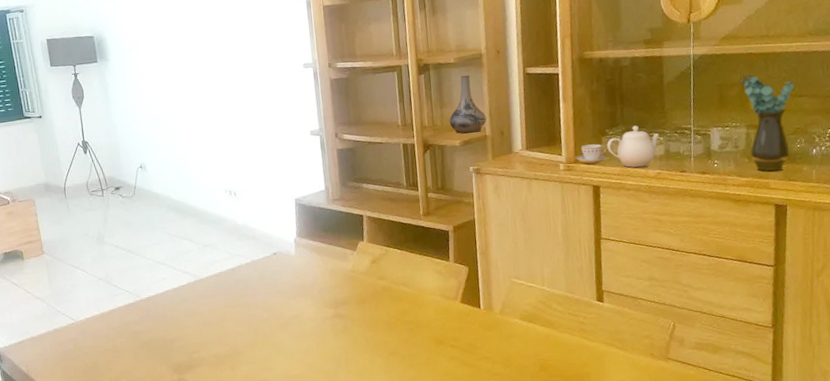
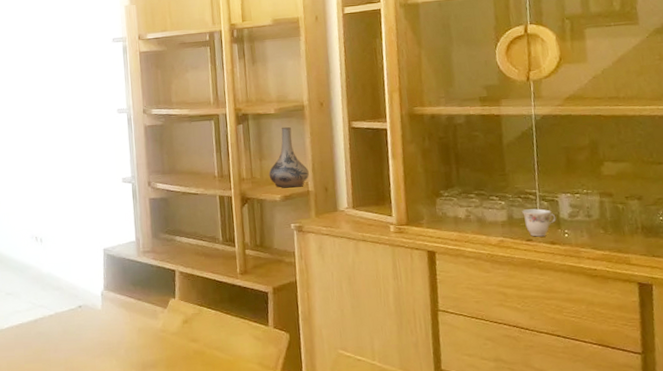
teacup: present [575,144,609,165] -> none [407,205,445,228]
teapot: present [607,125,660,168] -> none [442,187,501,234]
teacup: none [677,142,708,168] -> present [521,208,557,237]
vase: present [740,72,795,172] -> none [588,135,652,245]

